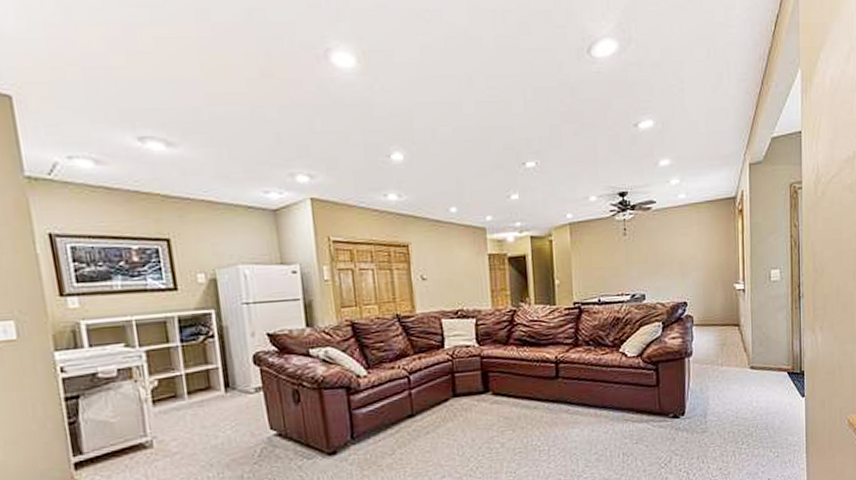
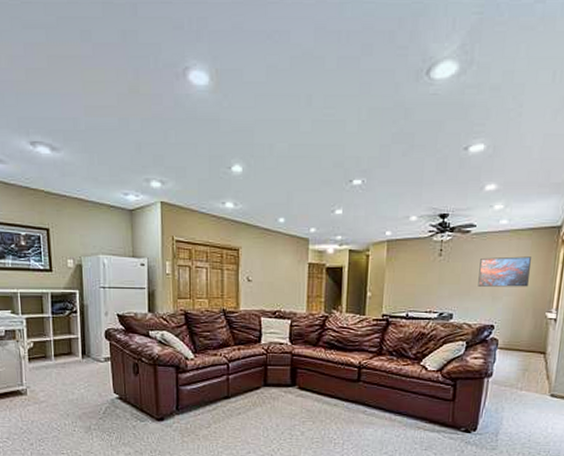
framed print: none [664,229,713,264] -> present [478,256,531,287]

